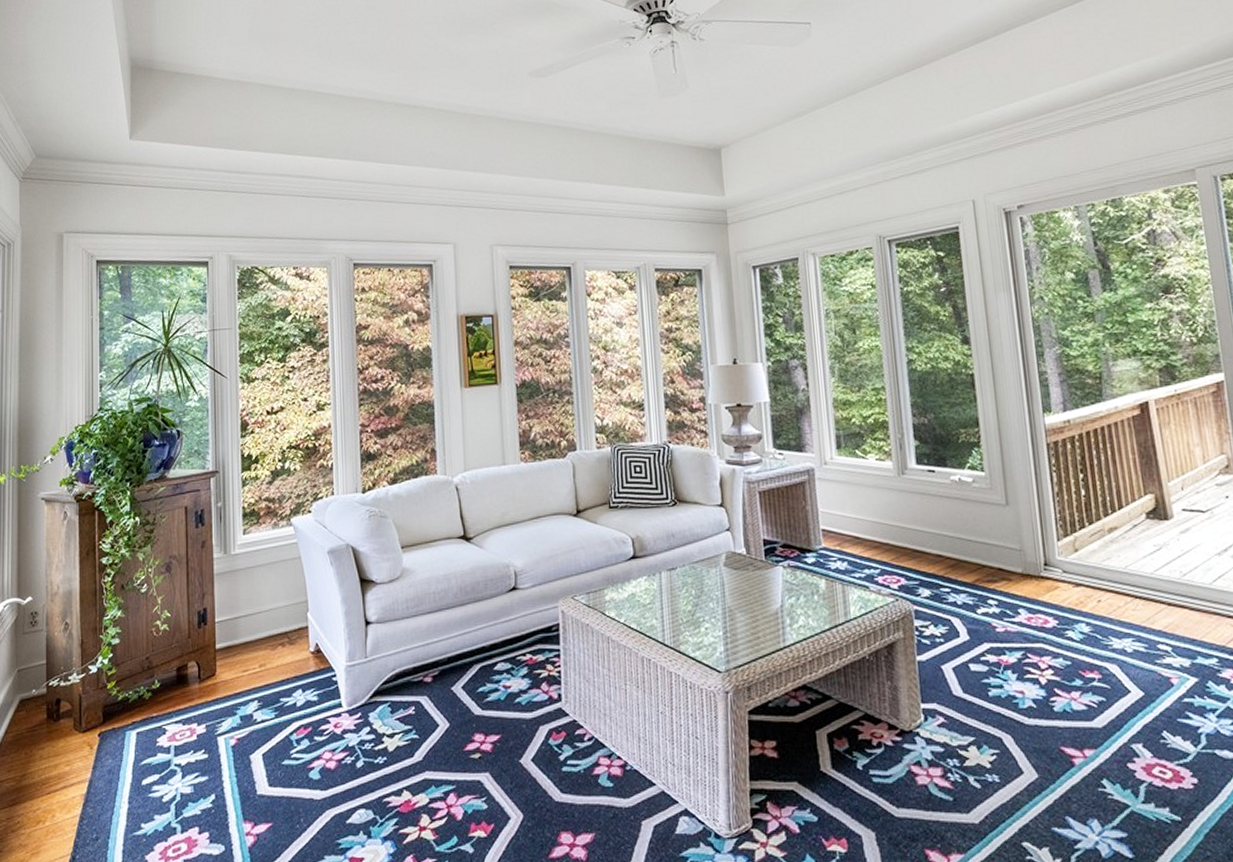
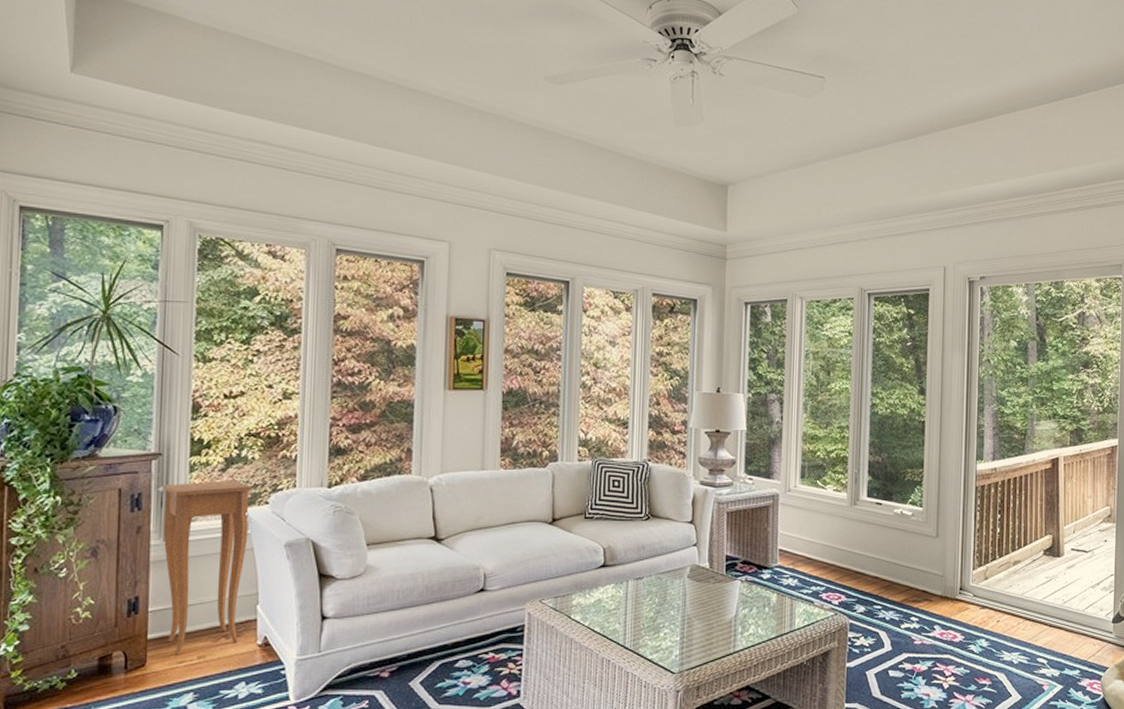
side table: none [221,491,297,664] -> present [163,480,253,656]

